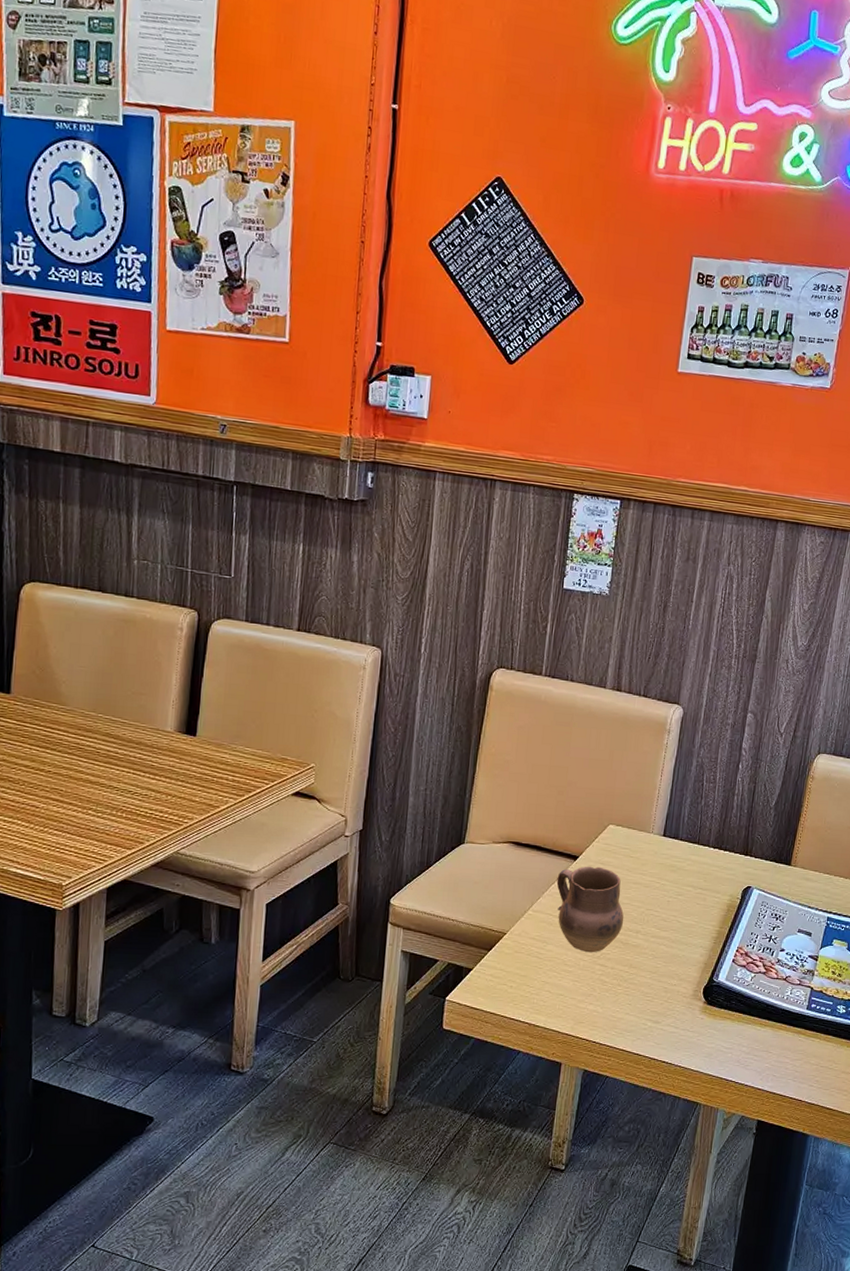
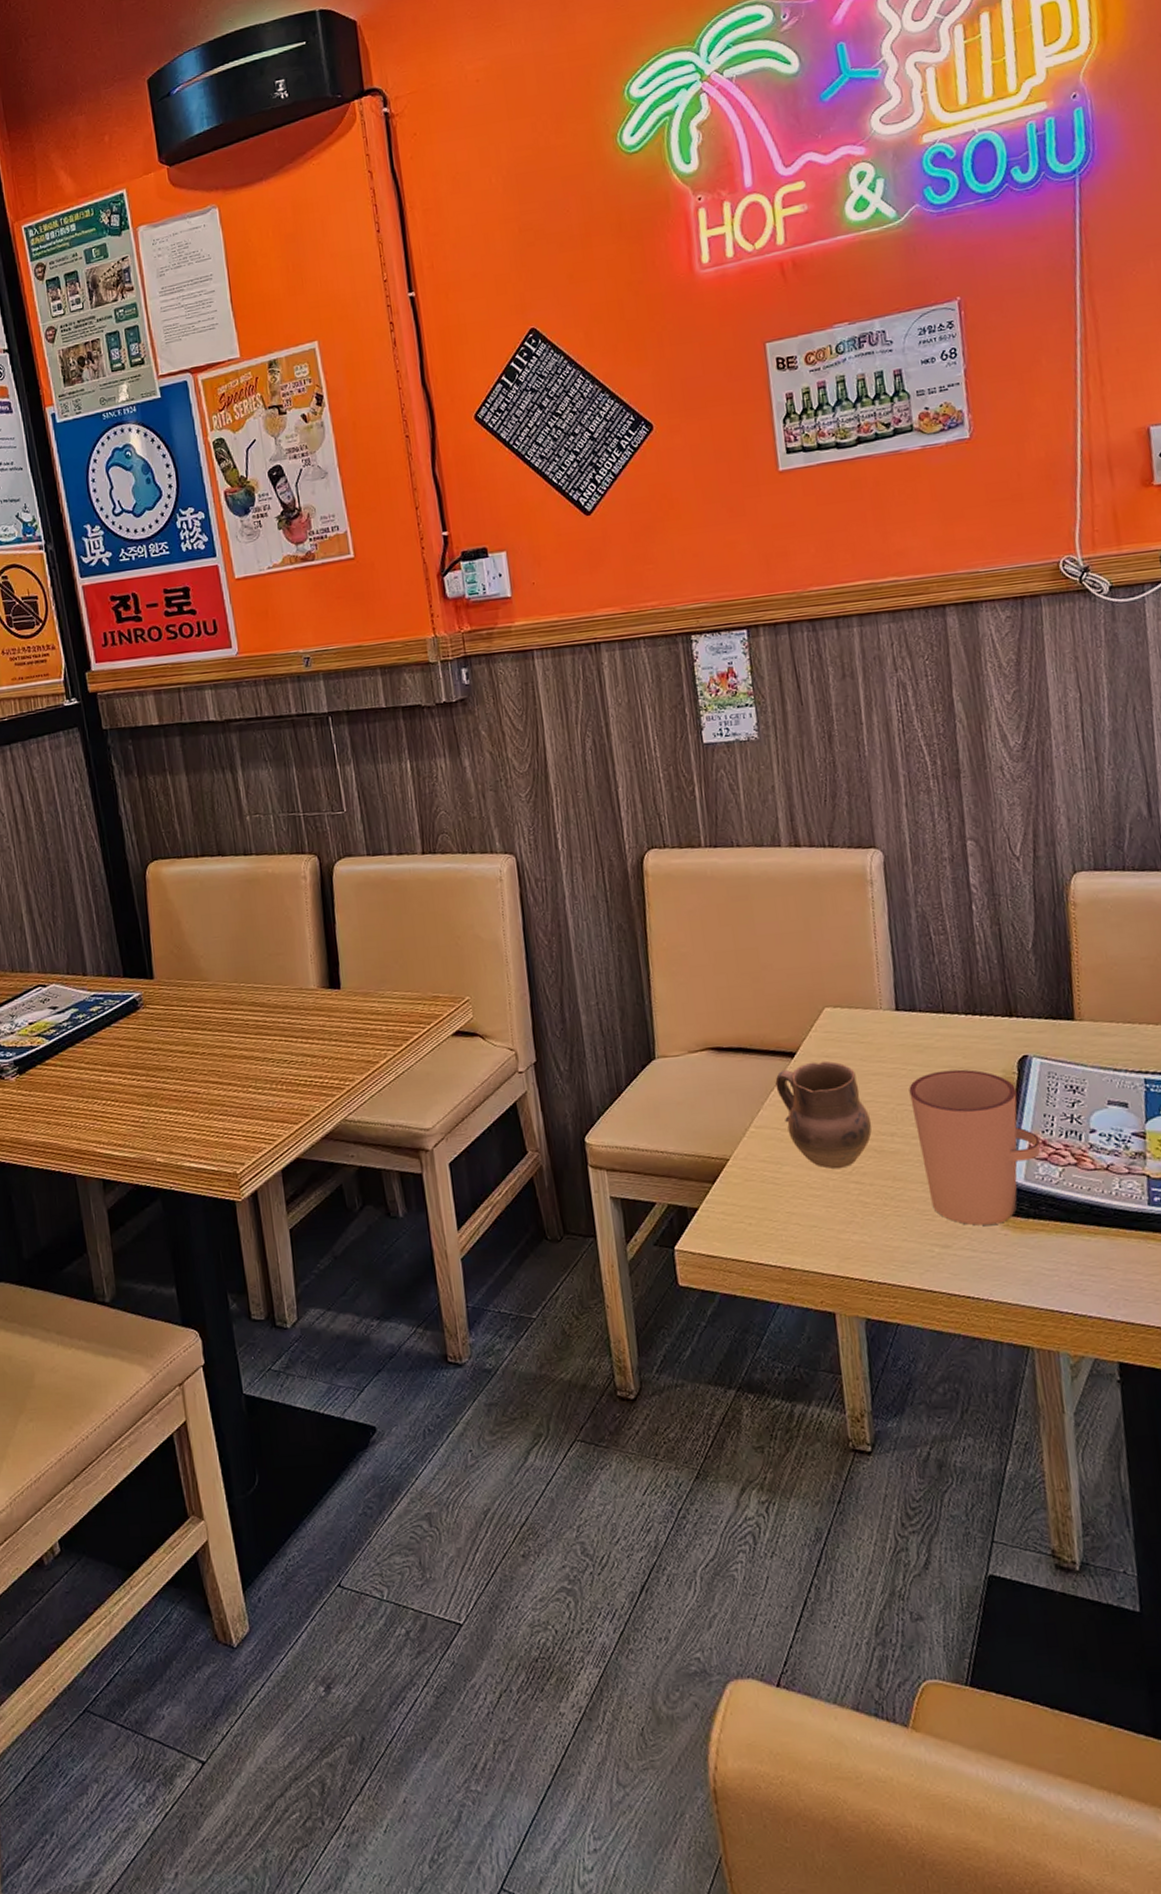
cup: none [654,888,744,1010] -> present [908,1069,1041,1226]

